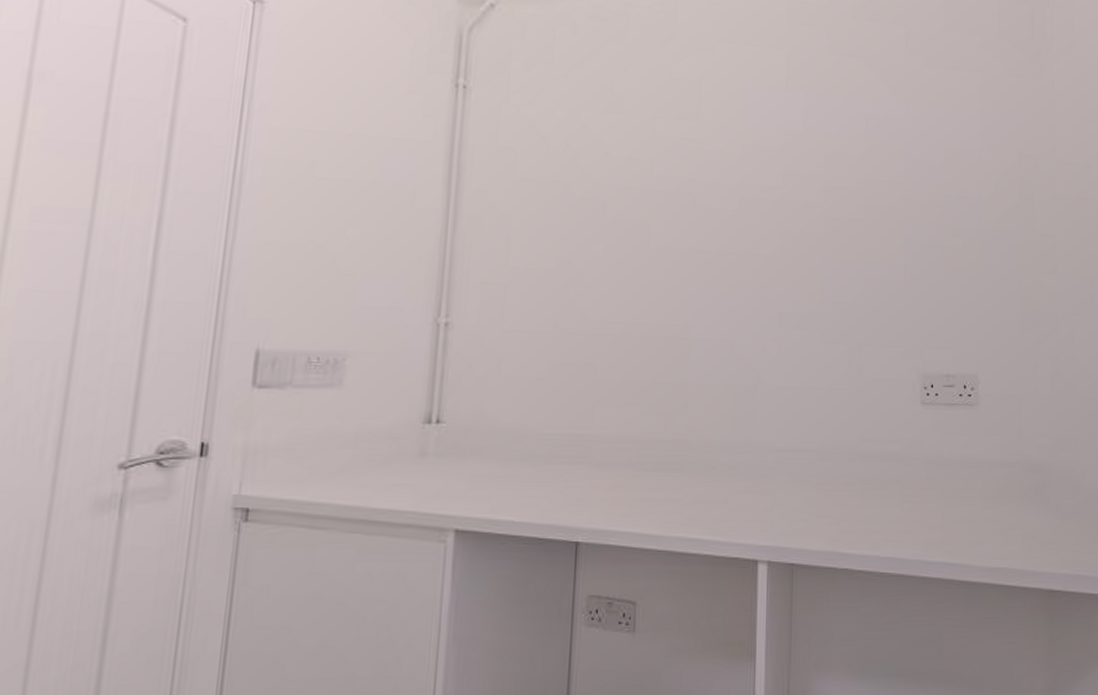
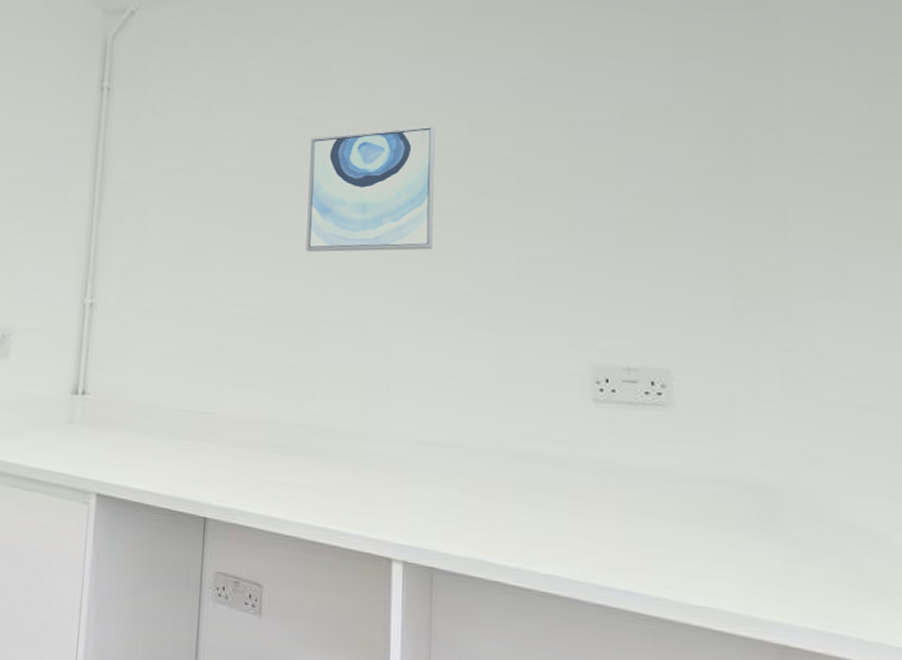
wall art: none [678,154,797,271] -> present [306,126,435,253]

